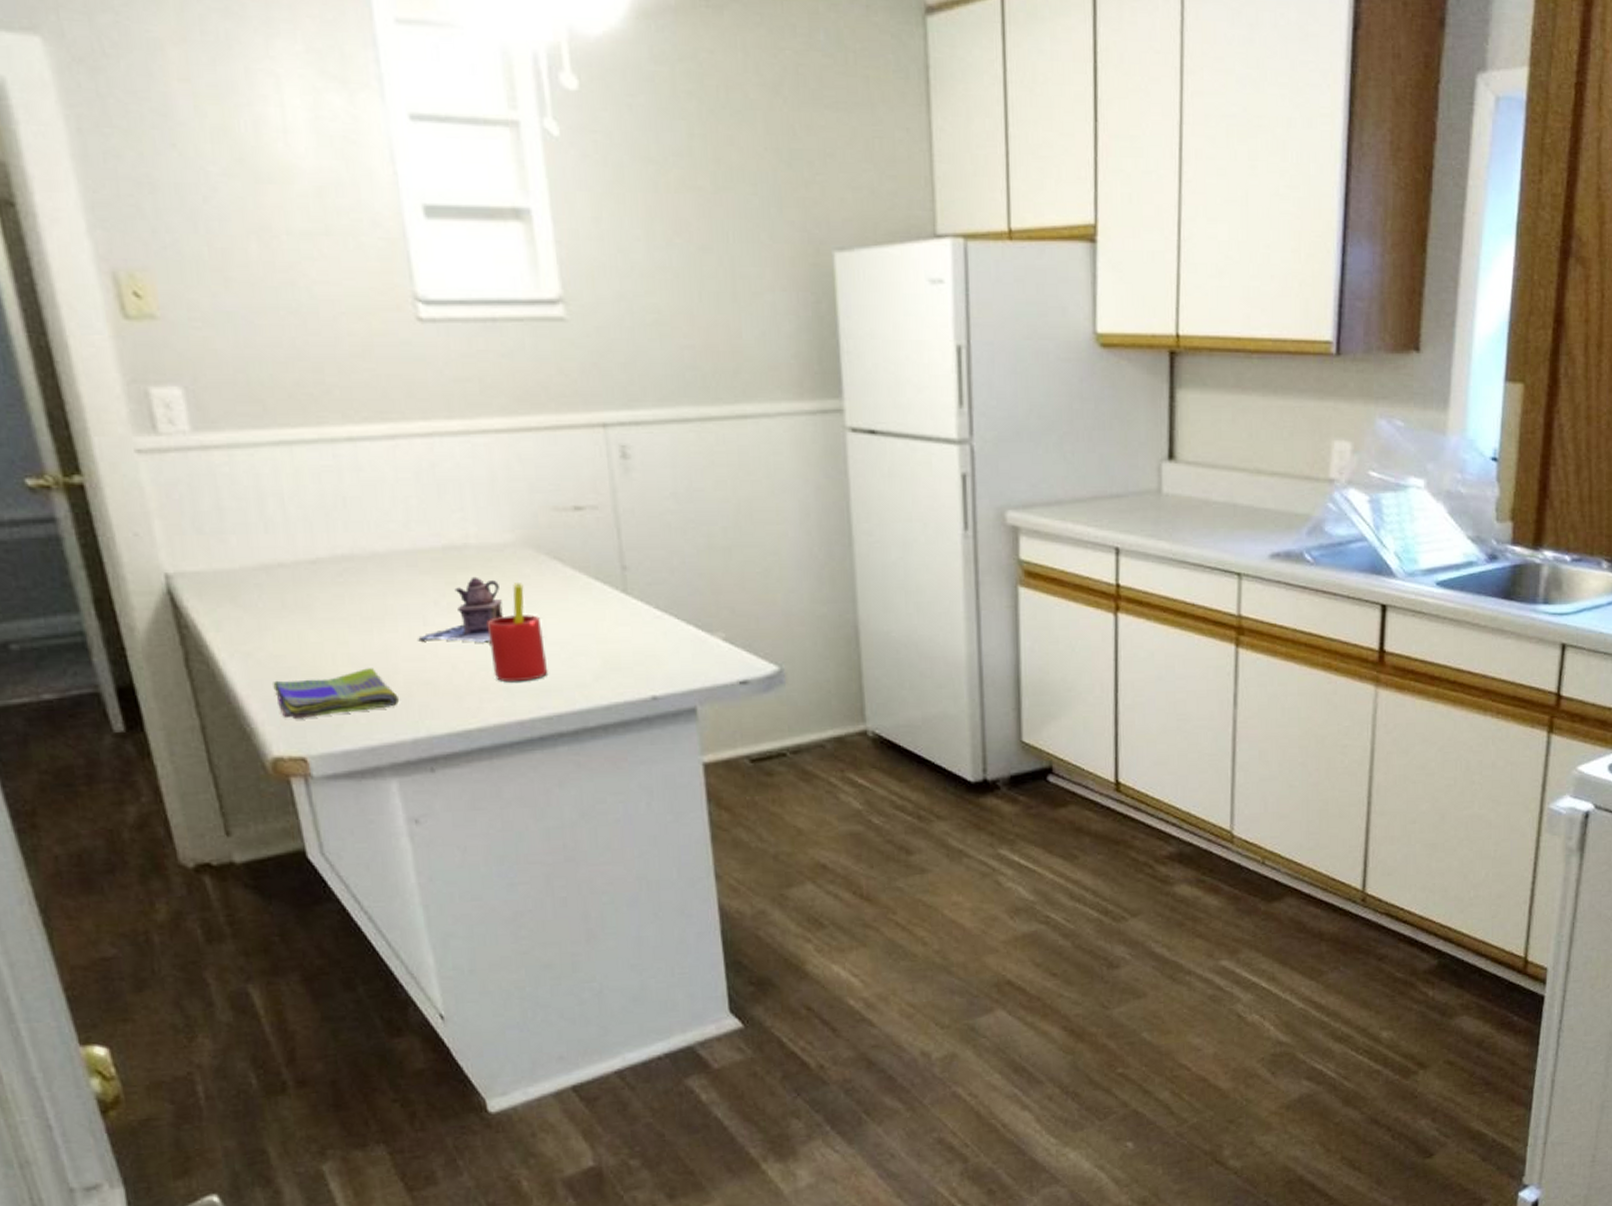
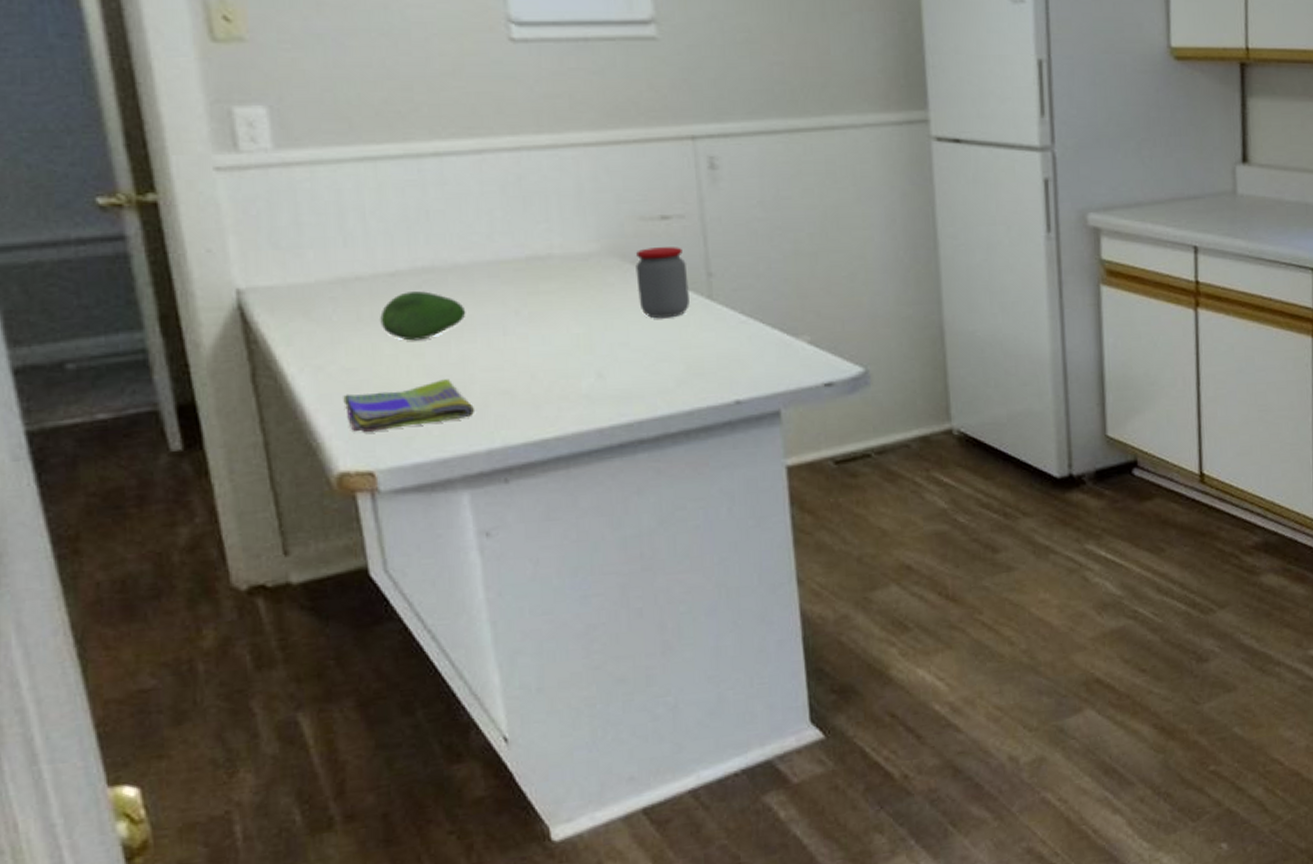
fruit: none [304,579,387,629] -> present [380,291,466,341]
teapot: present [418,576,504,644] -> none [497,286,587,352]
straw: present [487,583,548,682] -> none [568,291,630,390]
jar: none [550,539,605,612] -> present [635,247,690,319]

